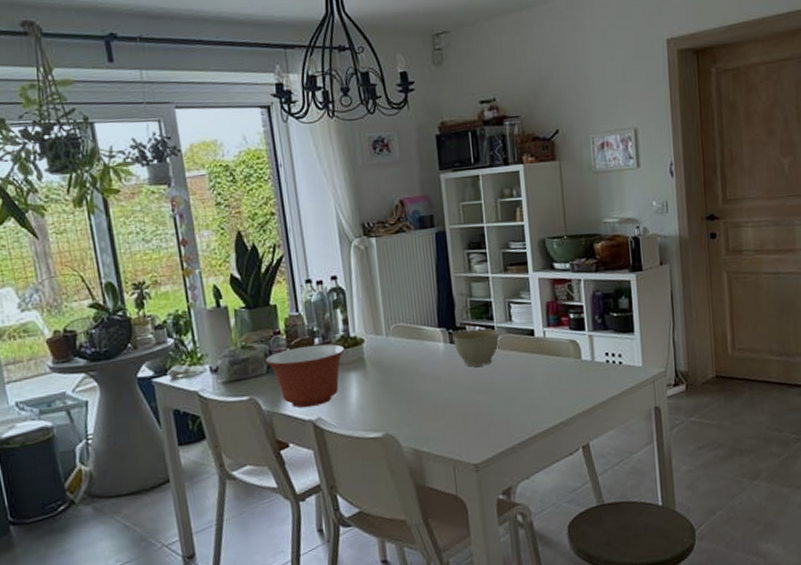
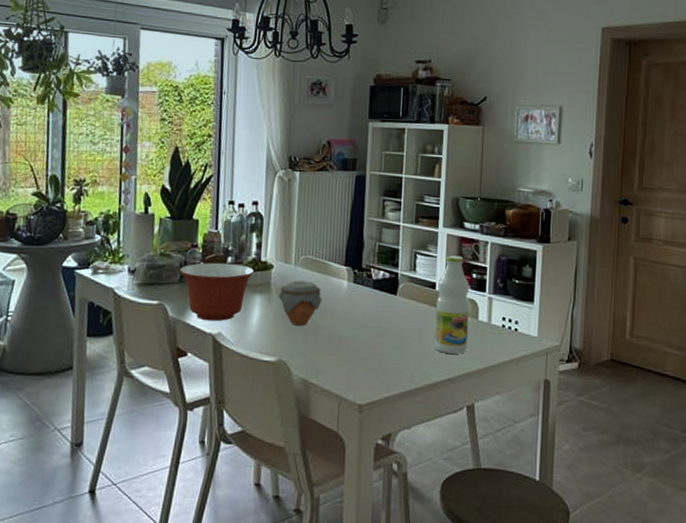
jar: none [374,349,420,397] -> present [278,280,322,326]
planter bowl: present [453,328,499,367] -> none [357,272,401,310]
bottle: none [536,298,574,399] -> present [434,255,470,354]

